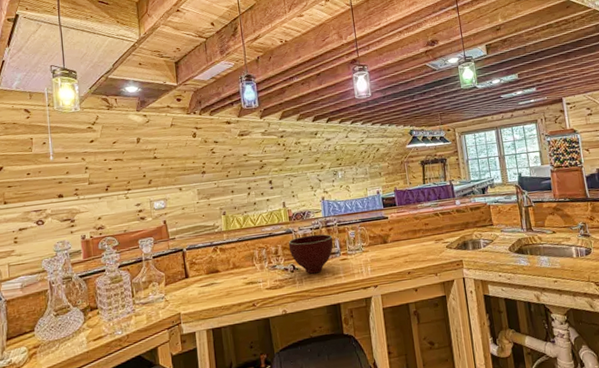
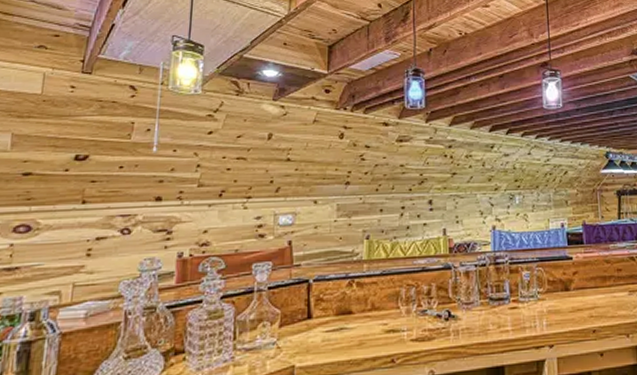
bowl: present [288,234,334,274] -> none [445,272,502,324]

